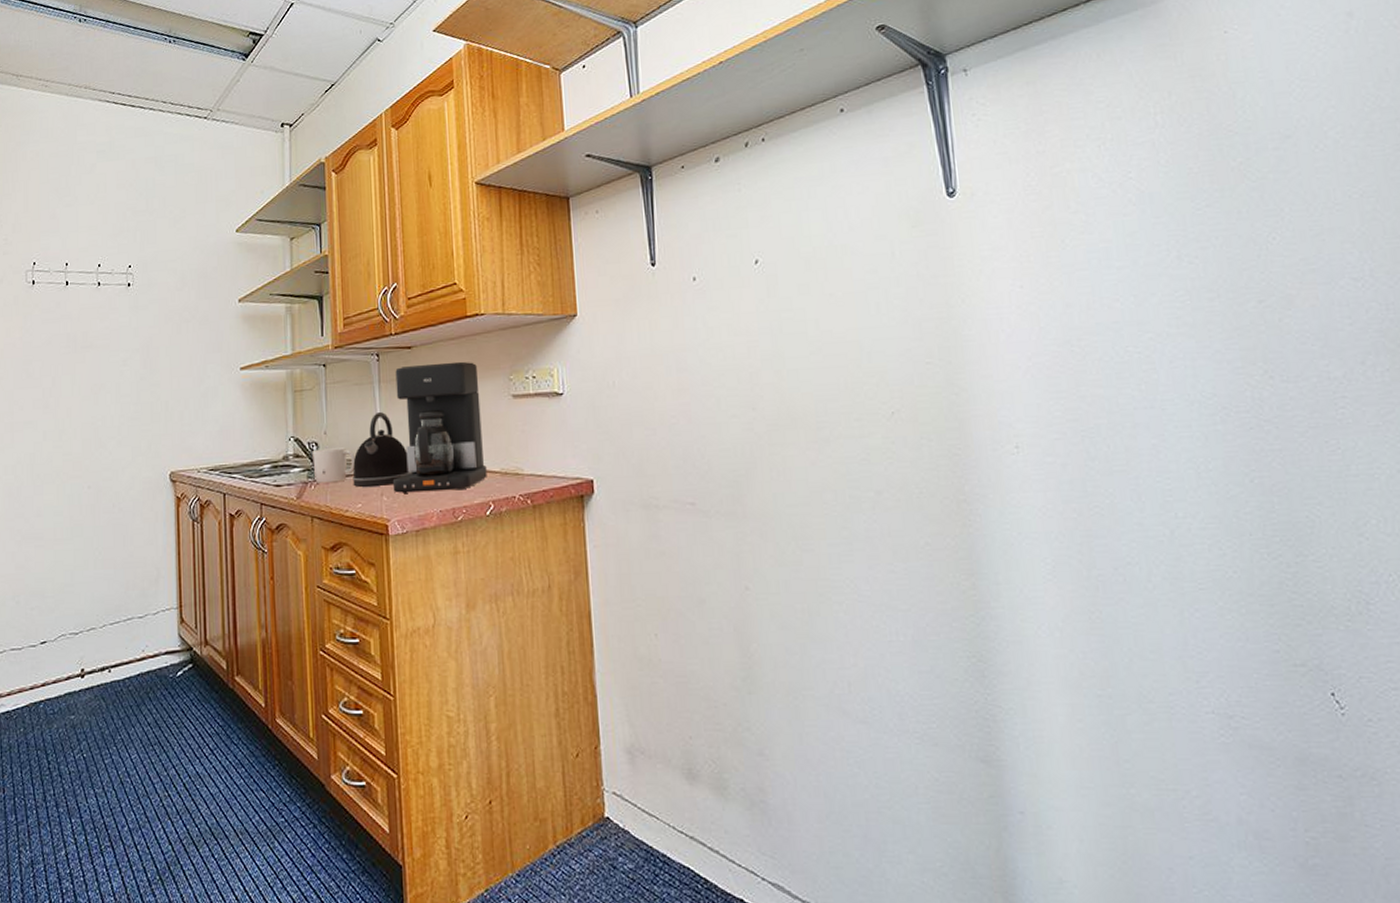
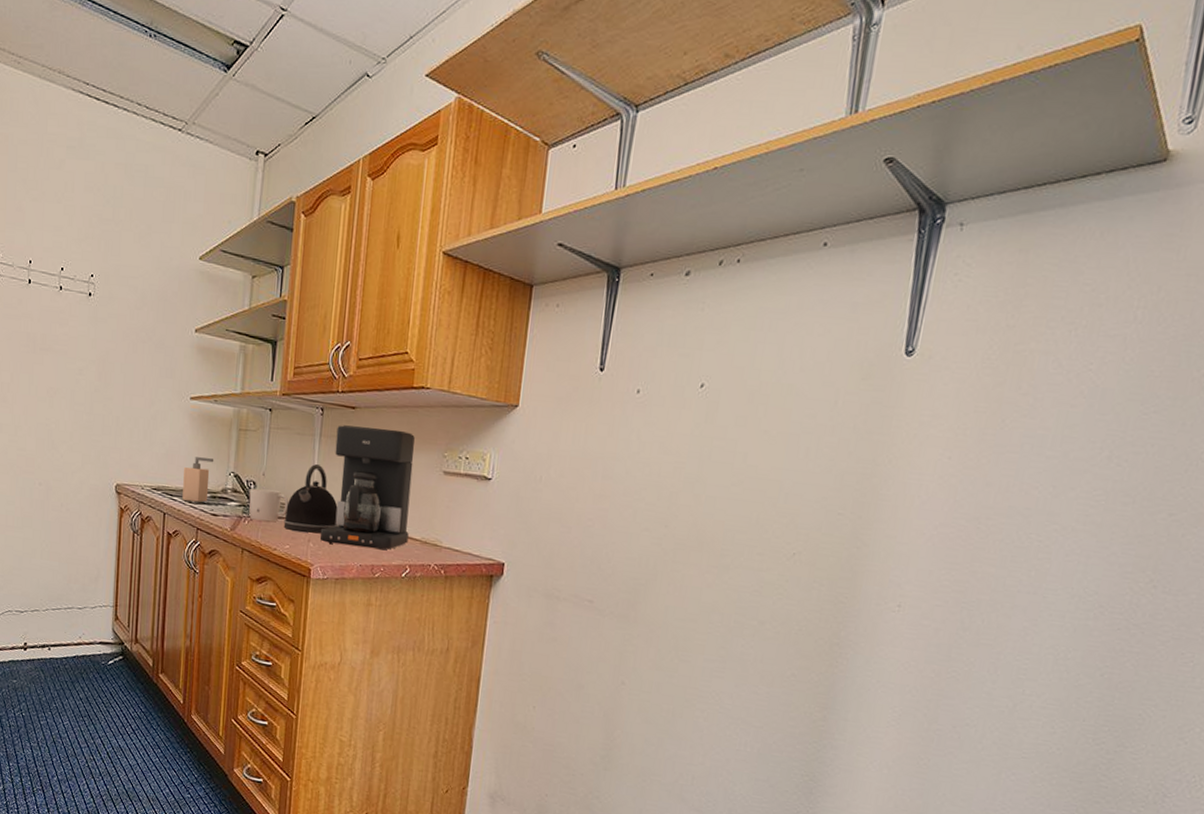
soap dispenser: none [240,427,272,476] -> present [182,457,214,503]

